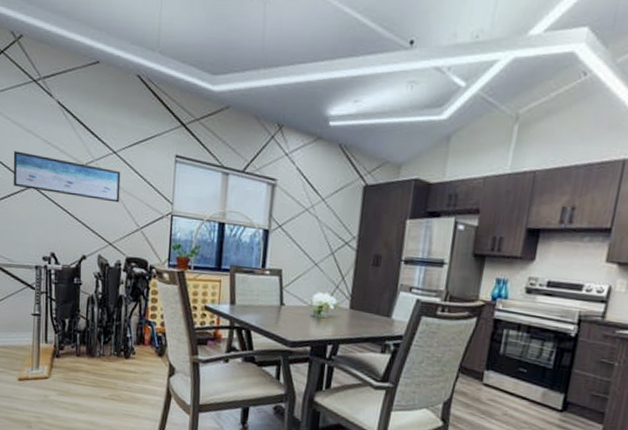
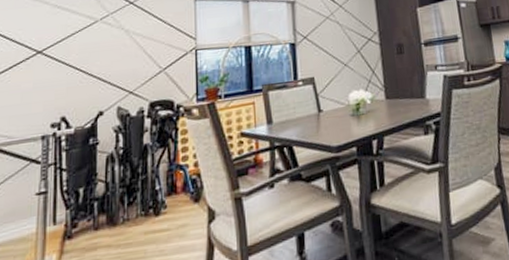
wall art: present [13,151,121,203] -> none [16,19,139,57]

